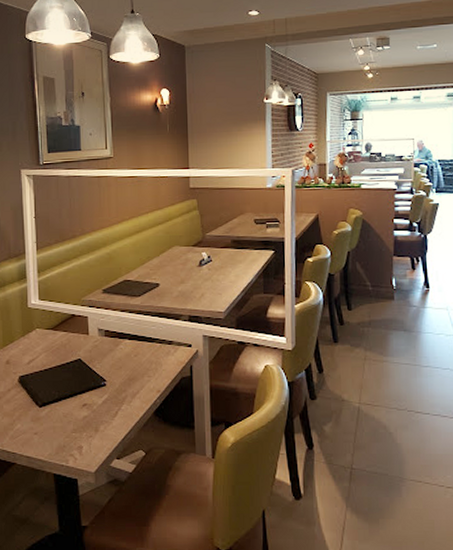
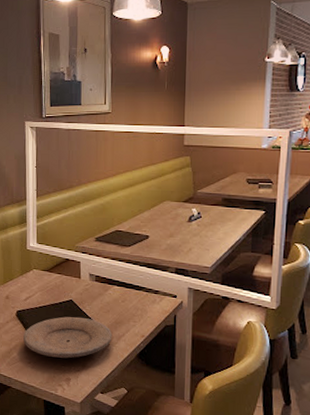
plate: none [28,376,126,424] -> present [23,316,113,359]

